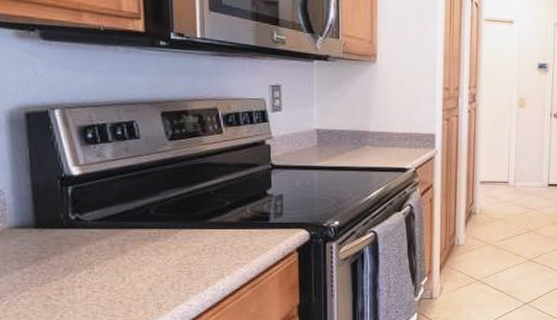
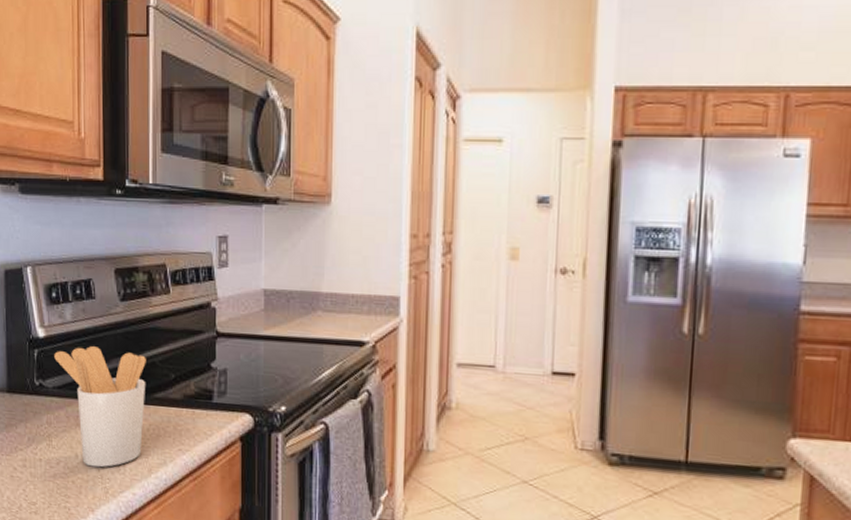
utensil holder: none [93,181,200,287] -> present [54,346,146,468]

